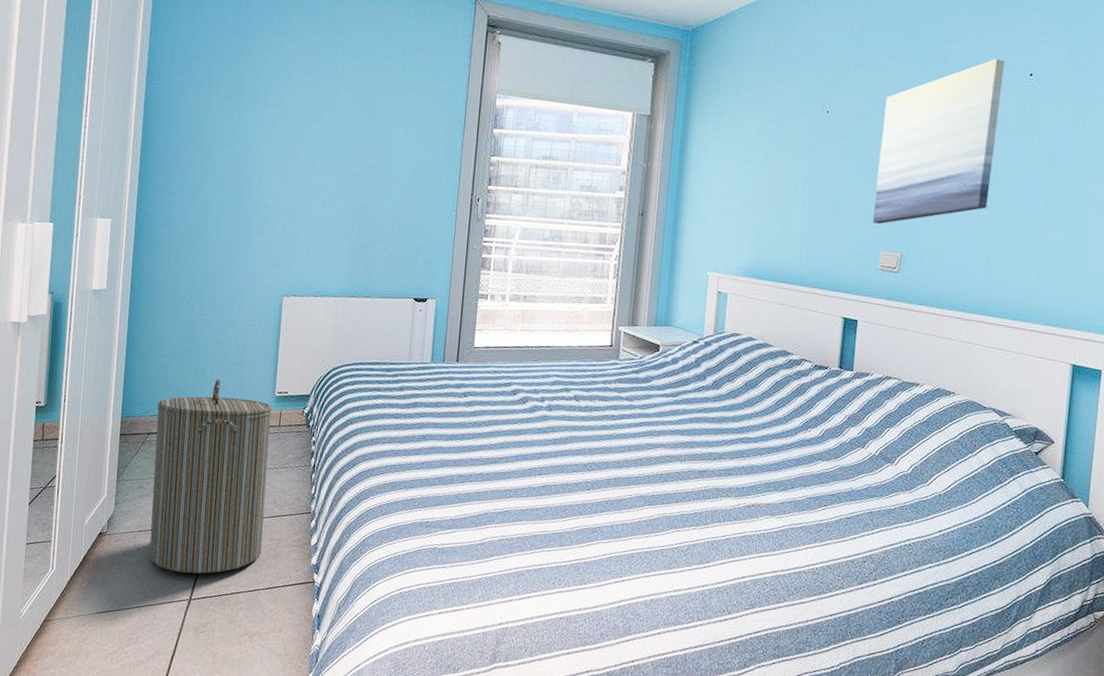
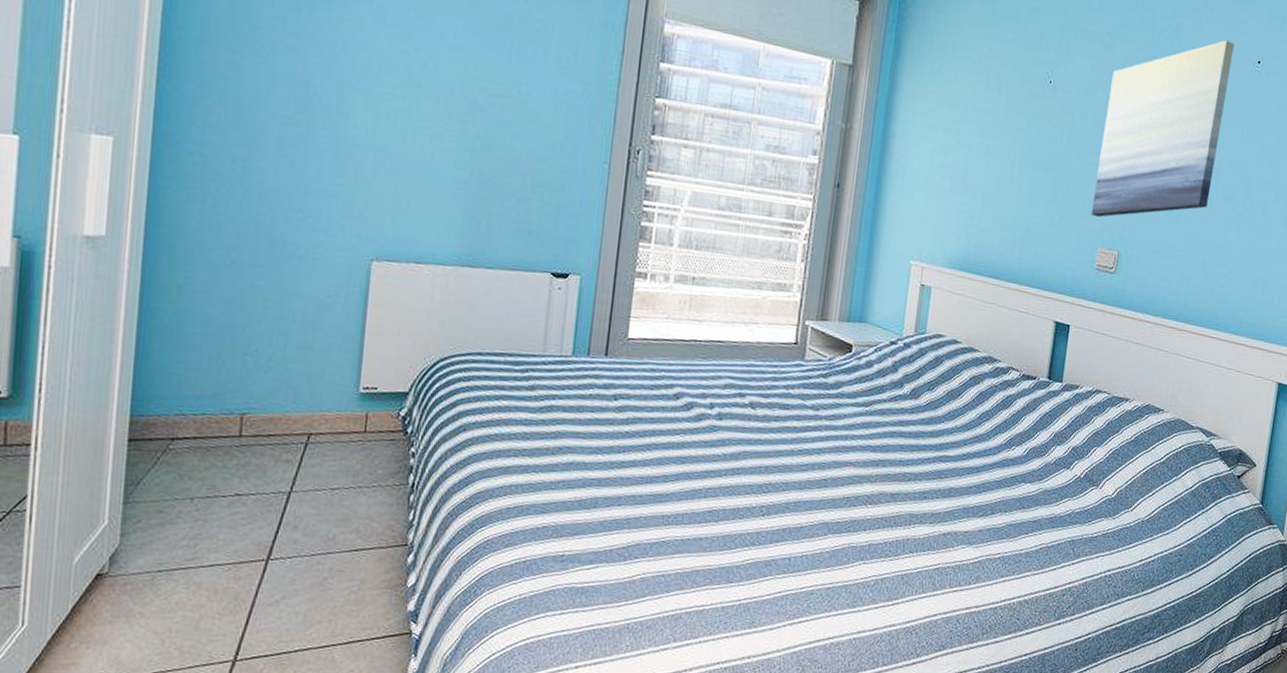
laundry hamper: present [149,379,272,574] -> none [173,367,355,627]

